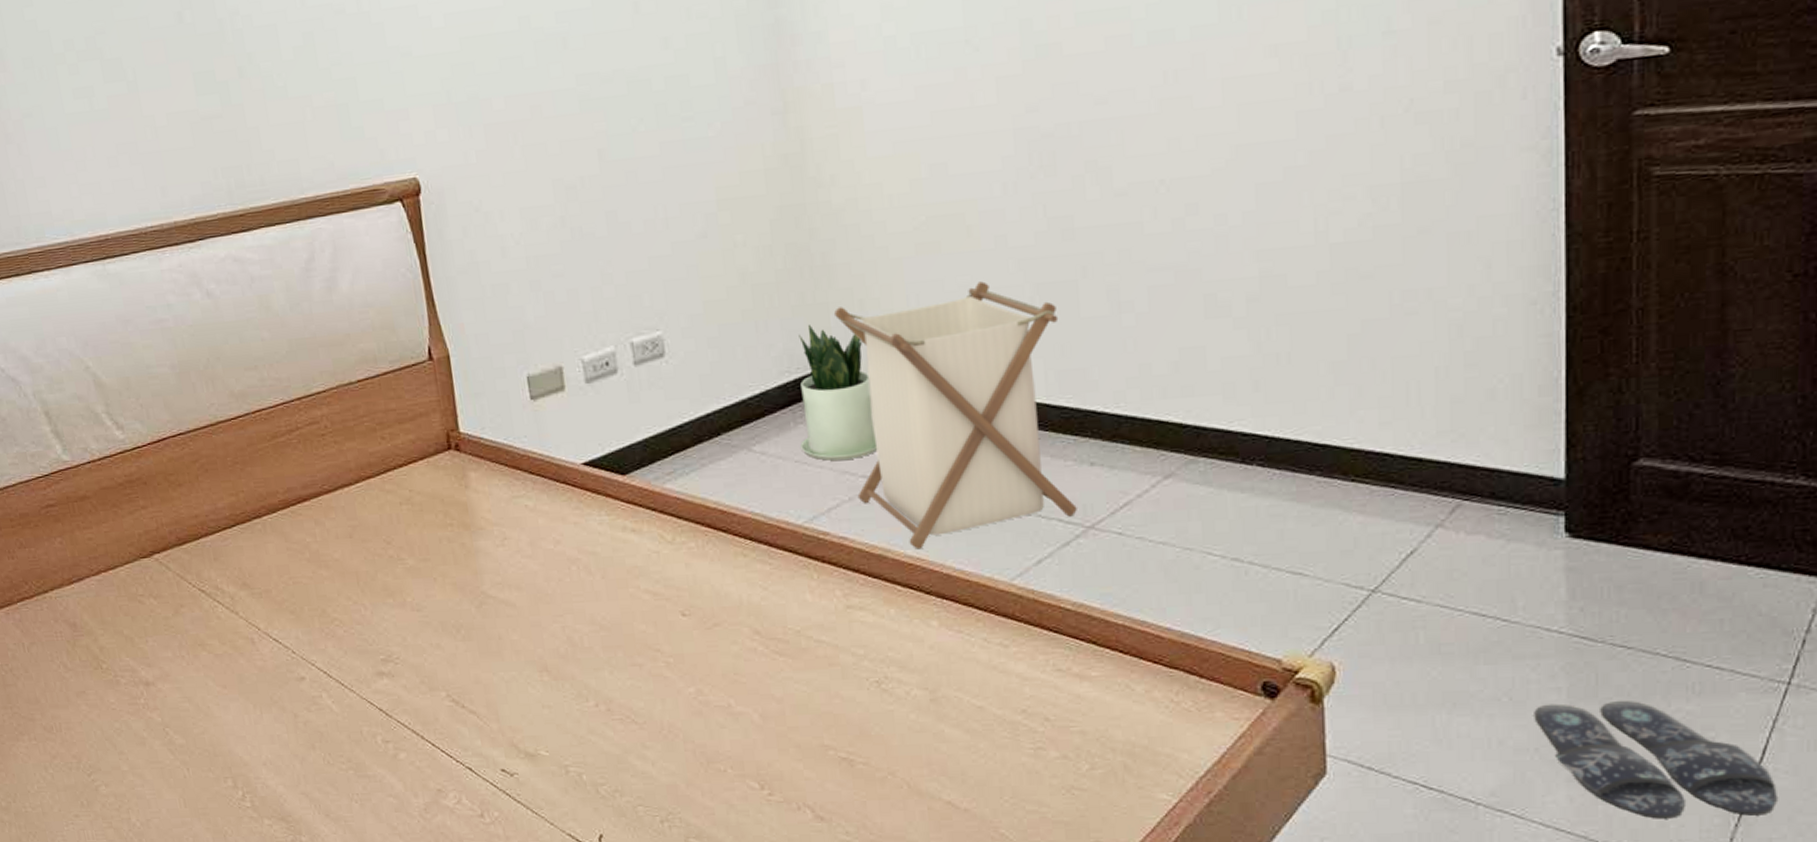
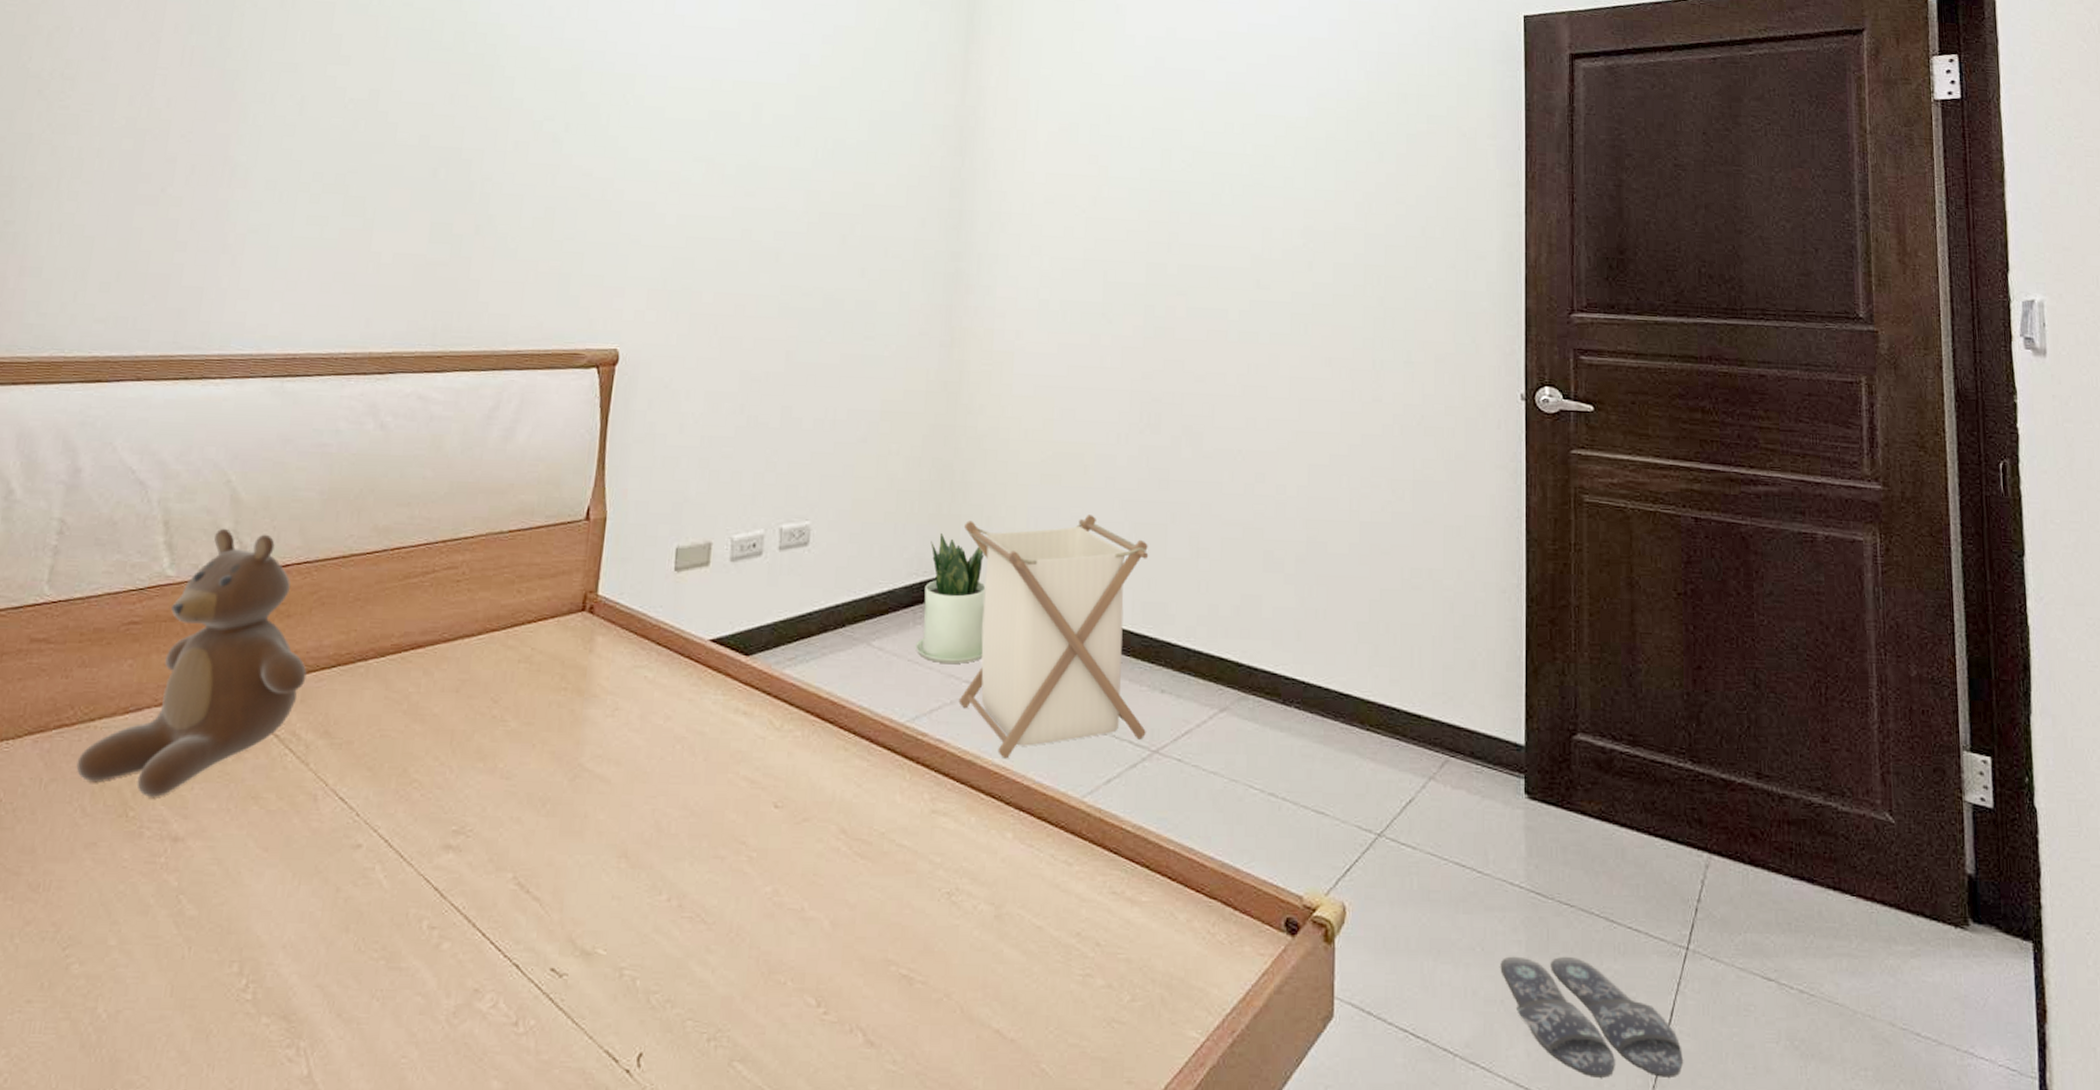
teddy bear: none [45,411,213,651] -> present [76,528,307,797]

